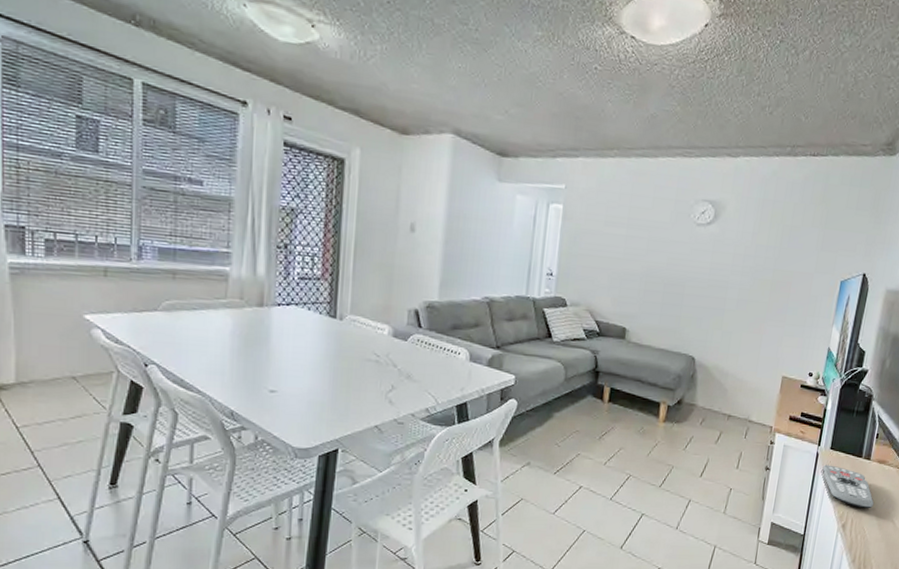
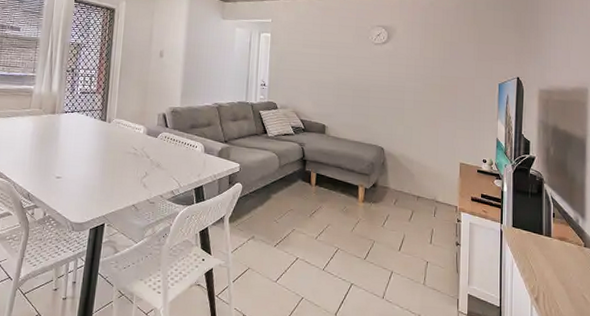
remote control: present [822,464,874,509] -> none [508,241,562,284]

